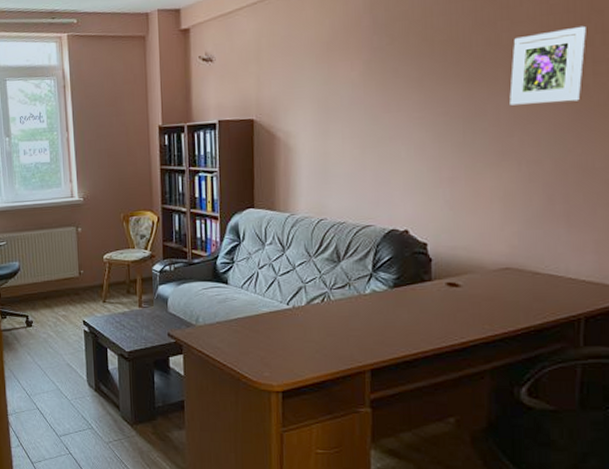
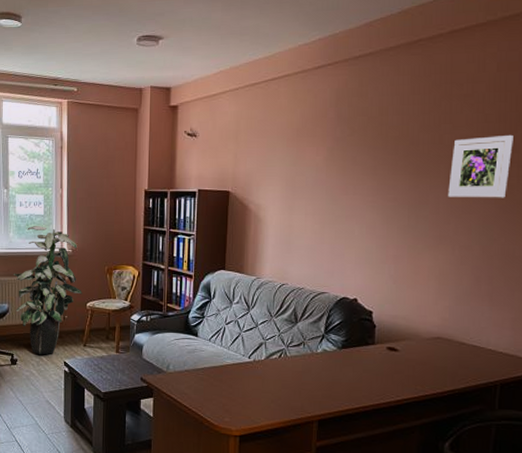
indoor plant: none [22,174,98,315] -> present [13,226,82,355]

